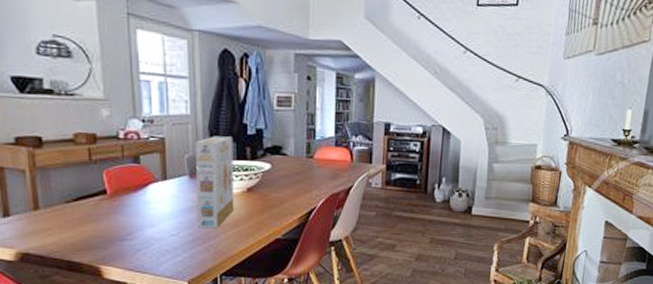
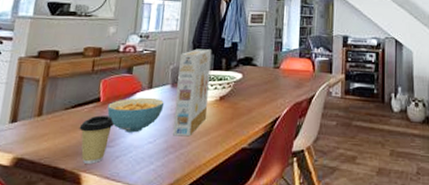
coffee cup: none [88,208,128,257] -> present [79,115,114,164]
cereal bowl: none [117,189,184,226] -> present [107,97,165,133]

